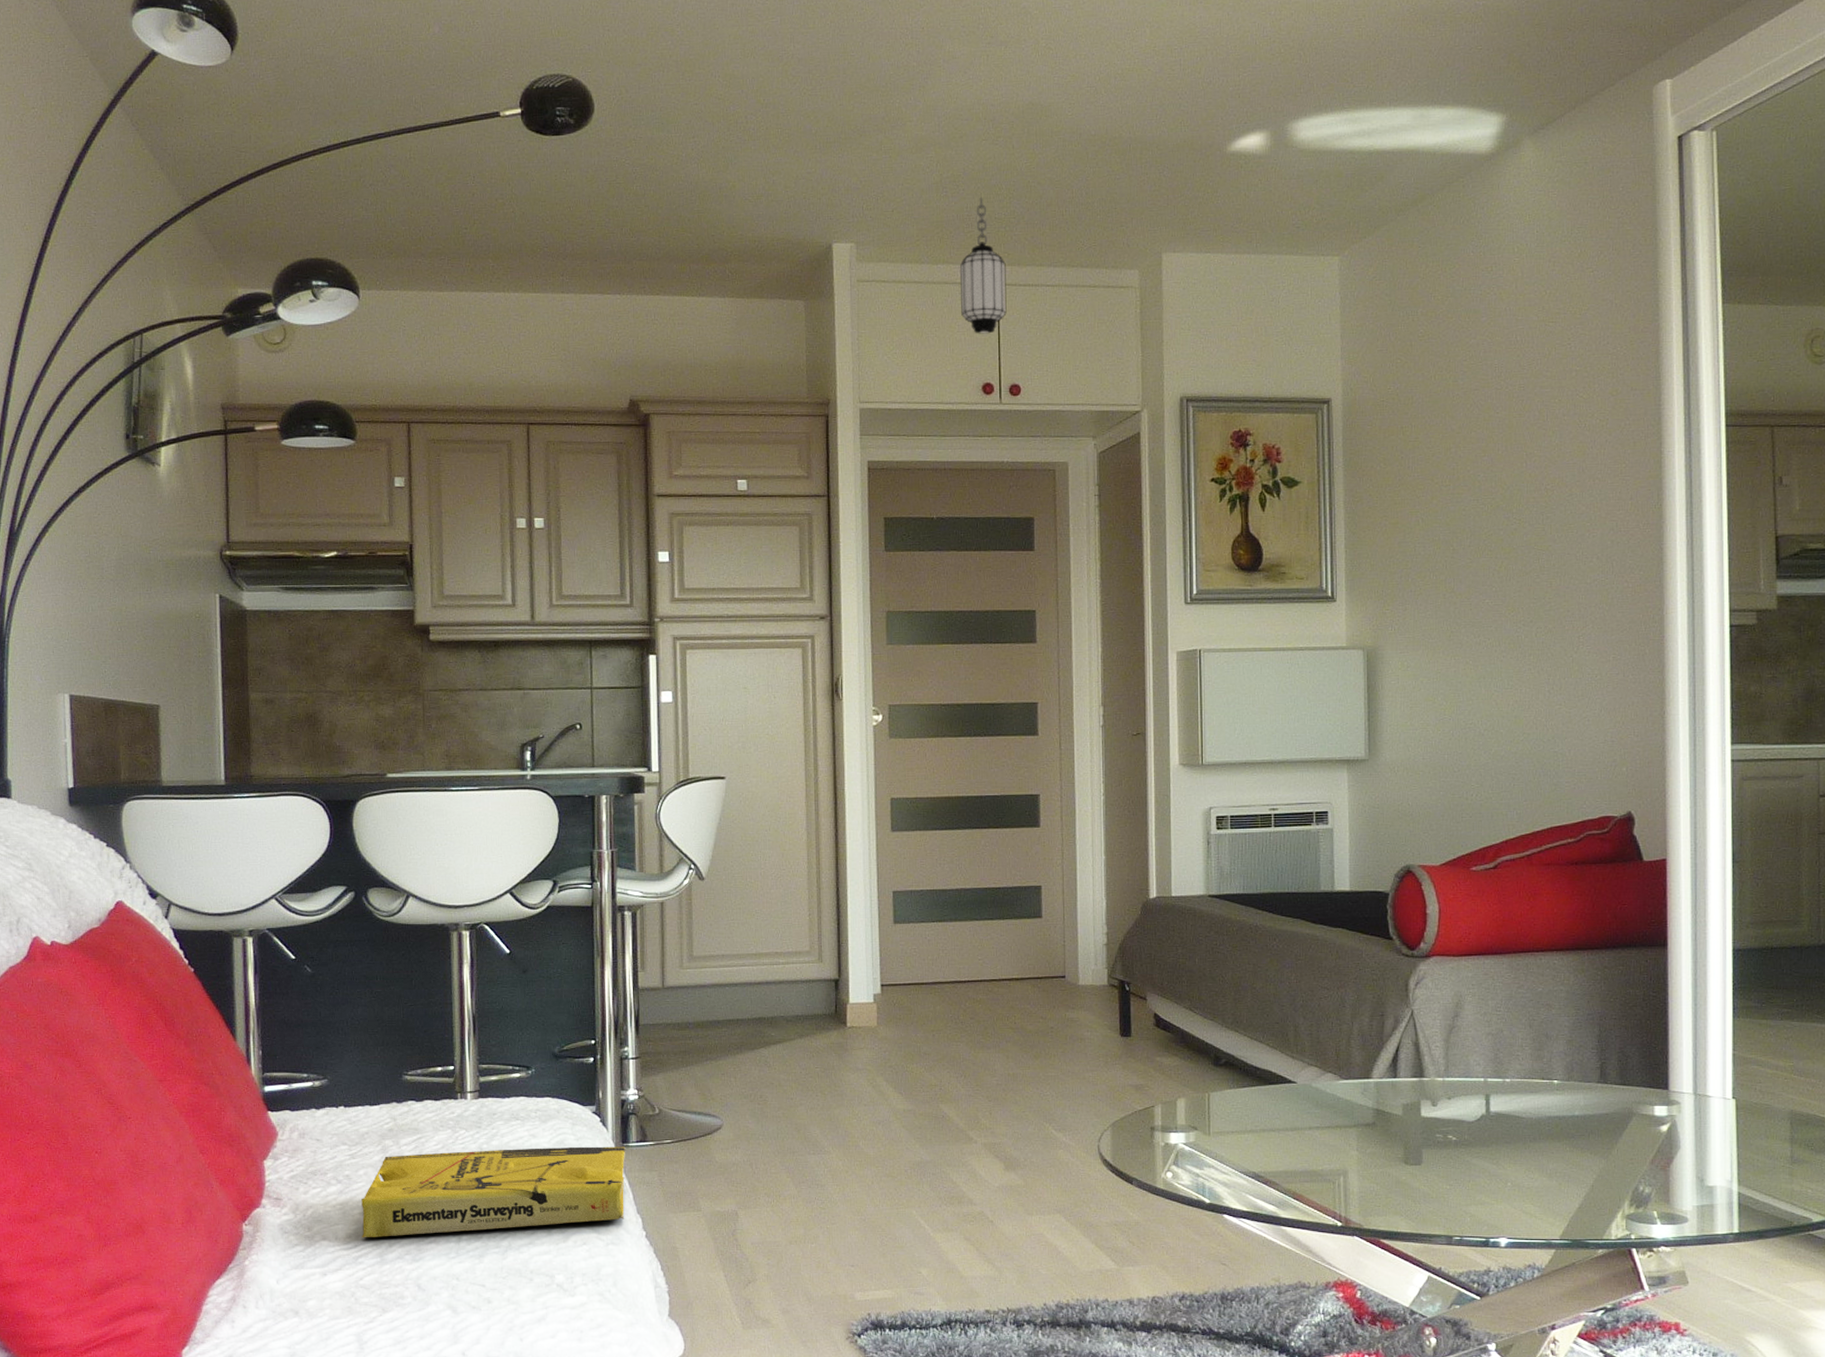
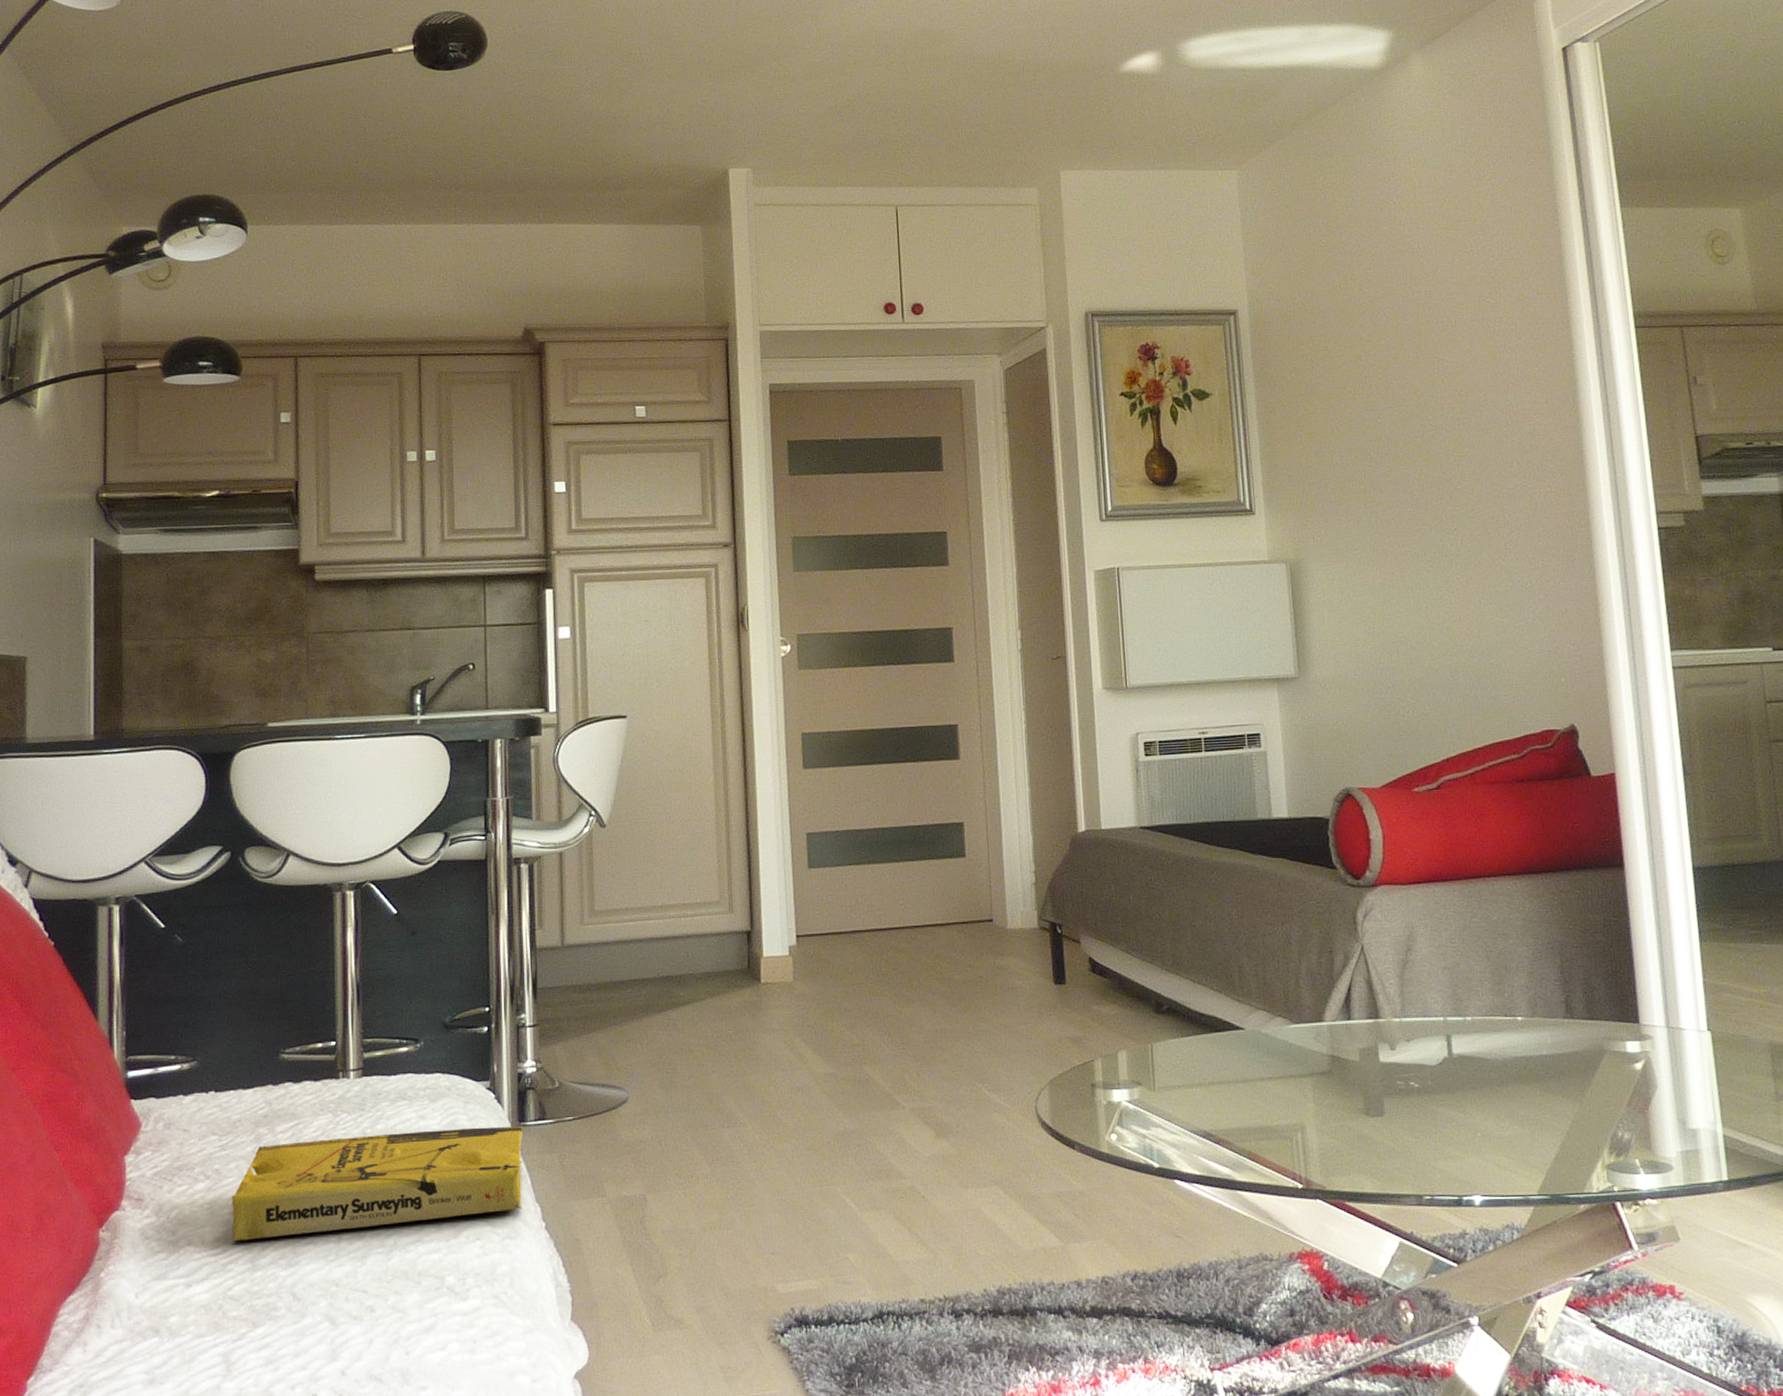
hanging lantern: present [960,197,1007,334] -> none [858,120,906,255]

